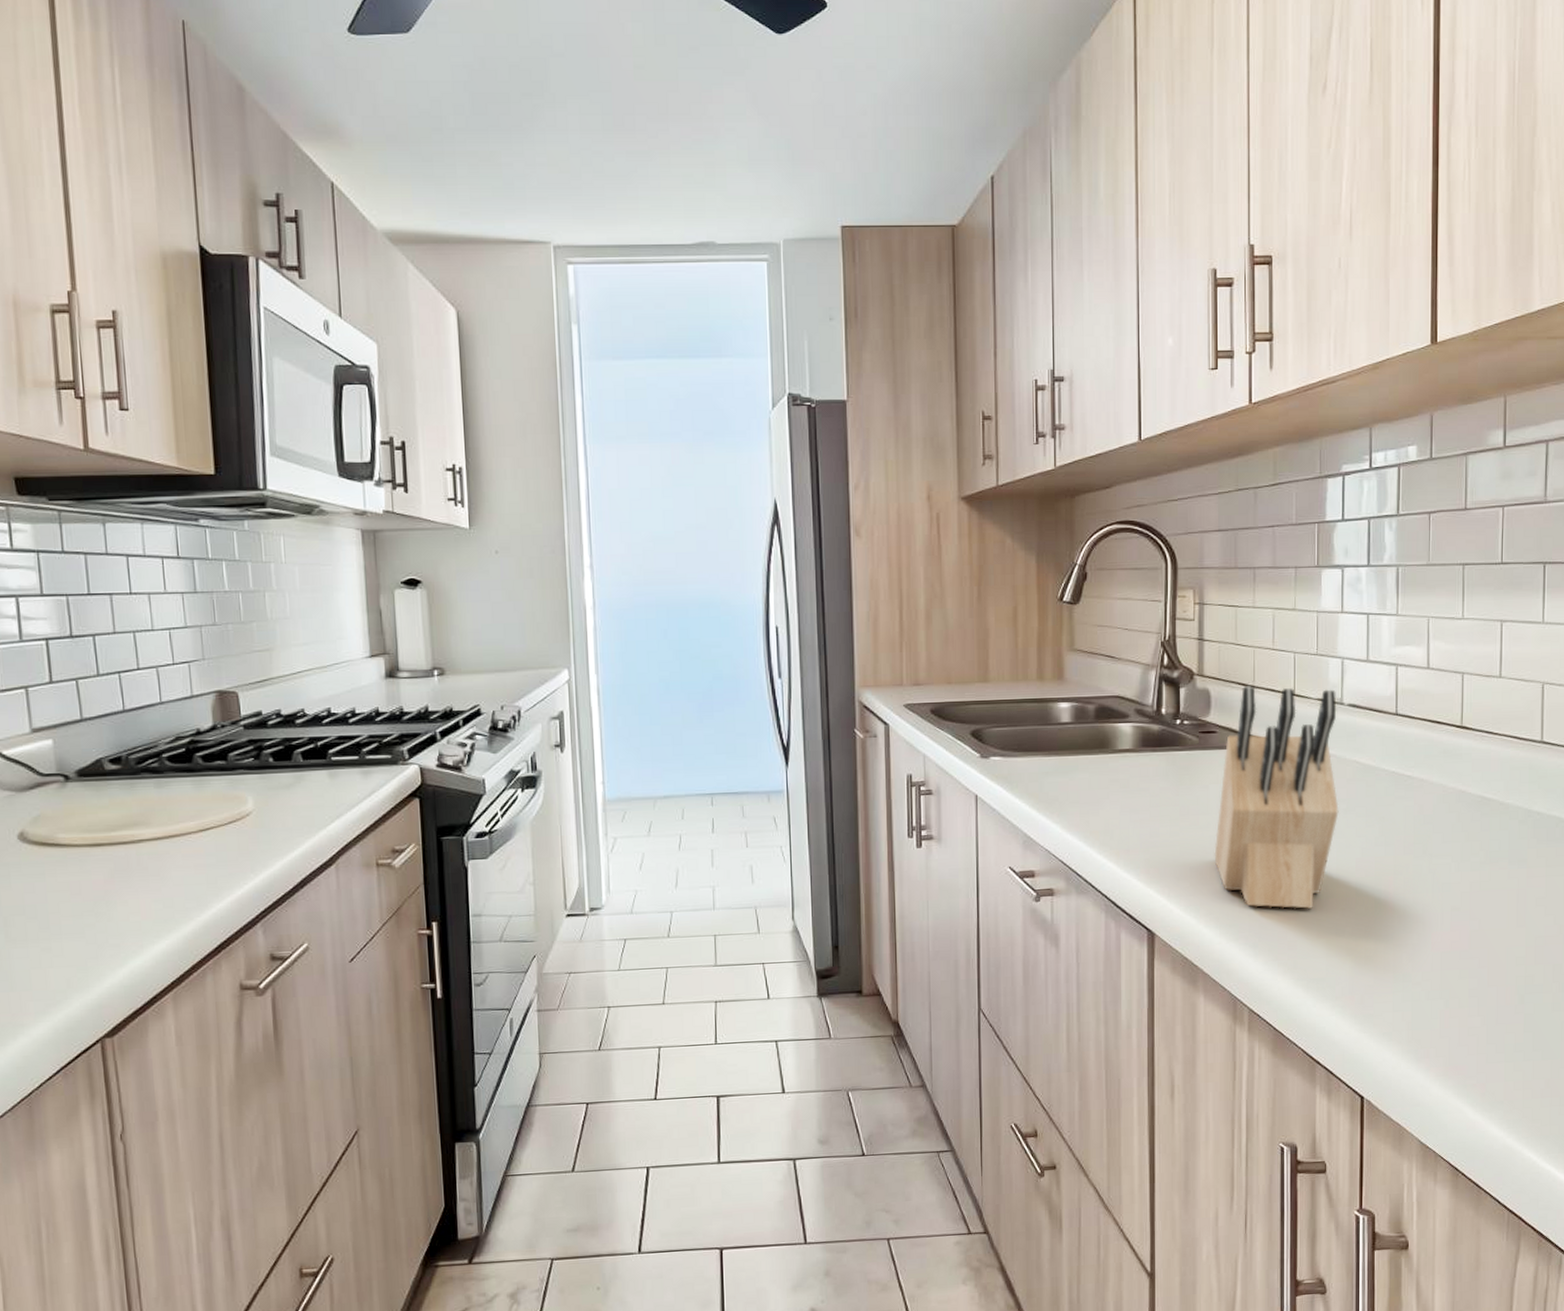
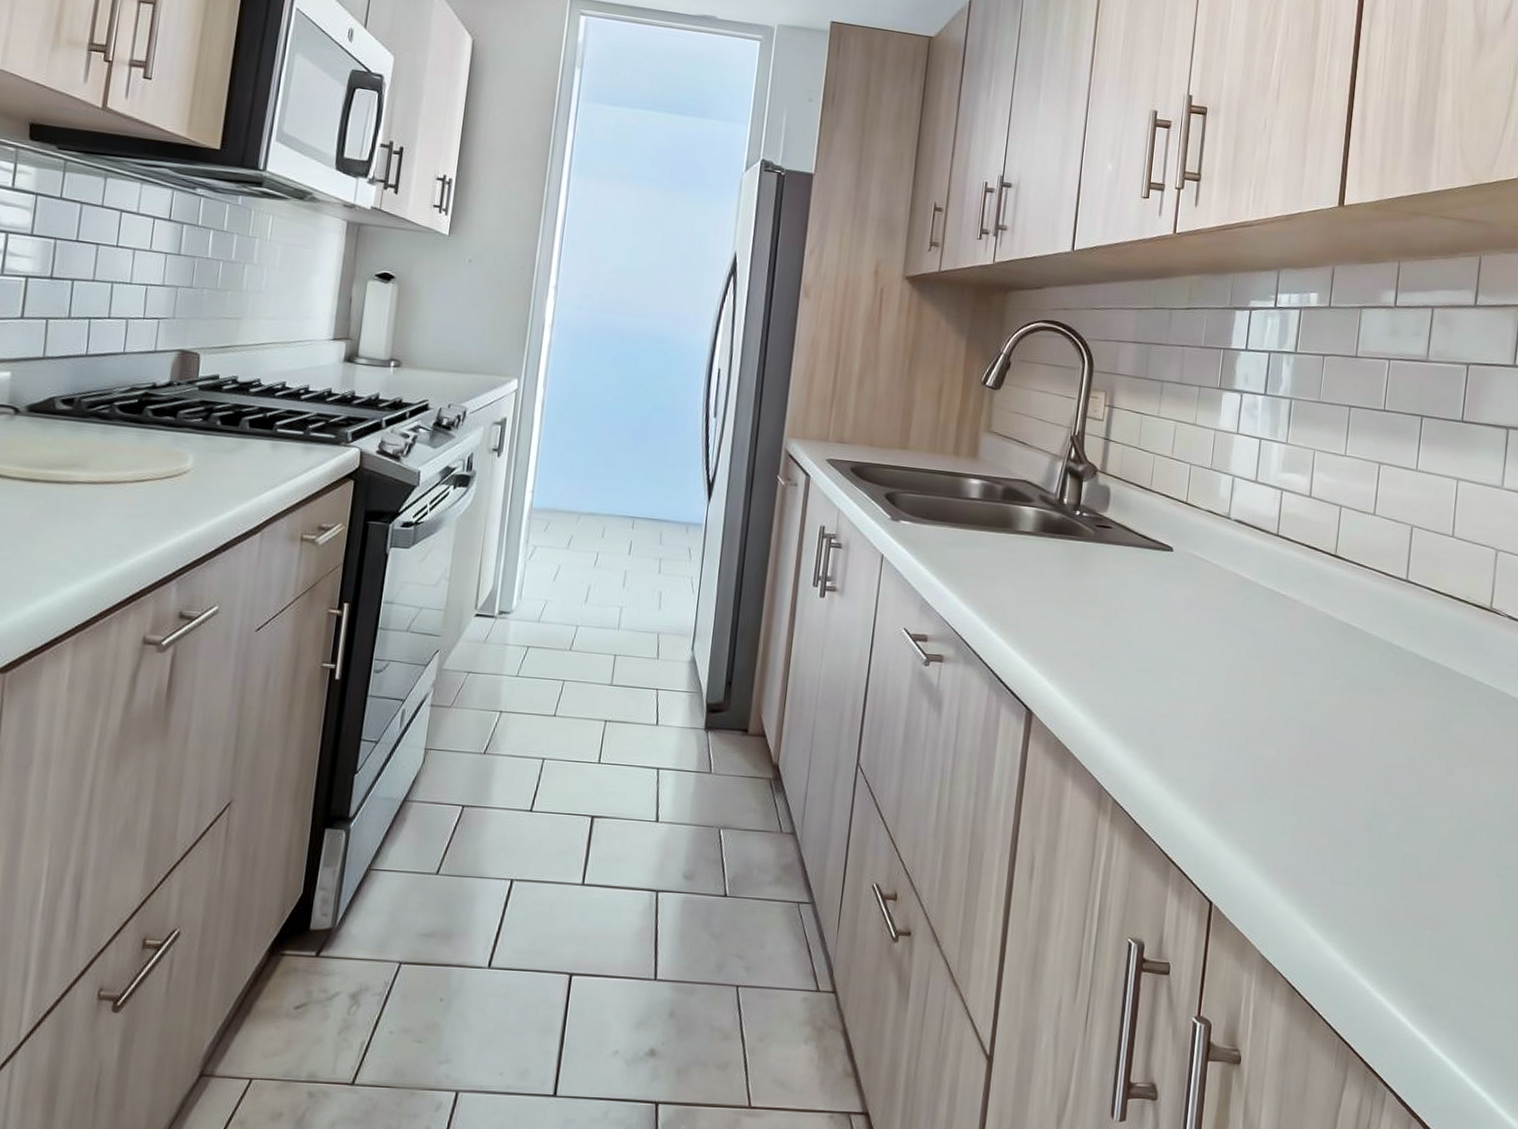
knife block: present [1214,685,1339,909] -> none [1096,488,1225,709]

